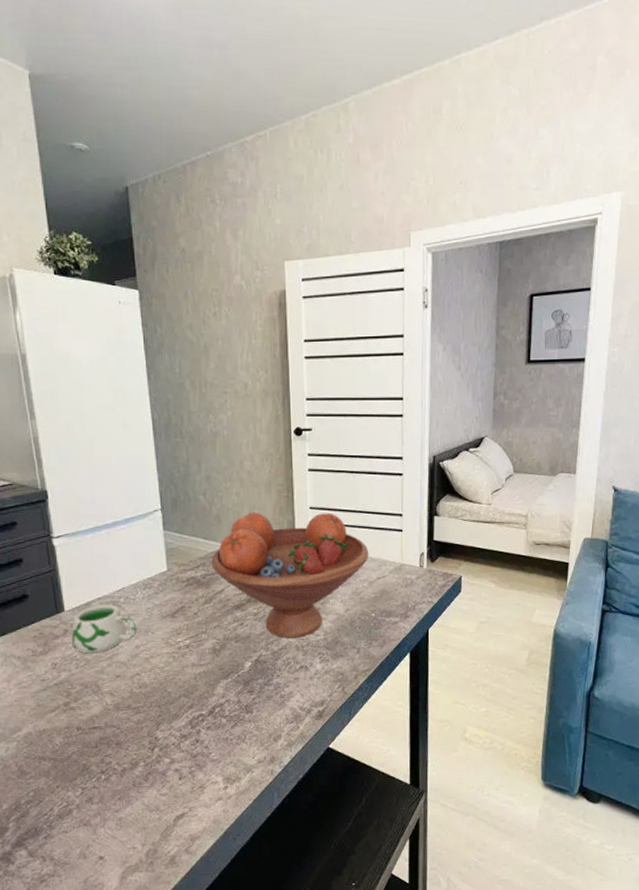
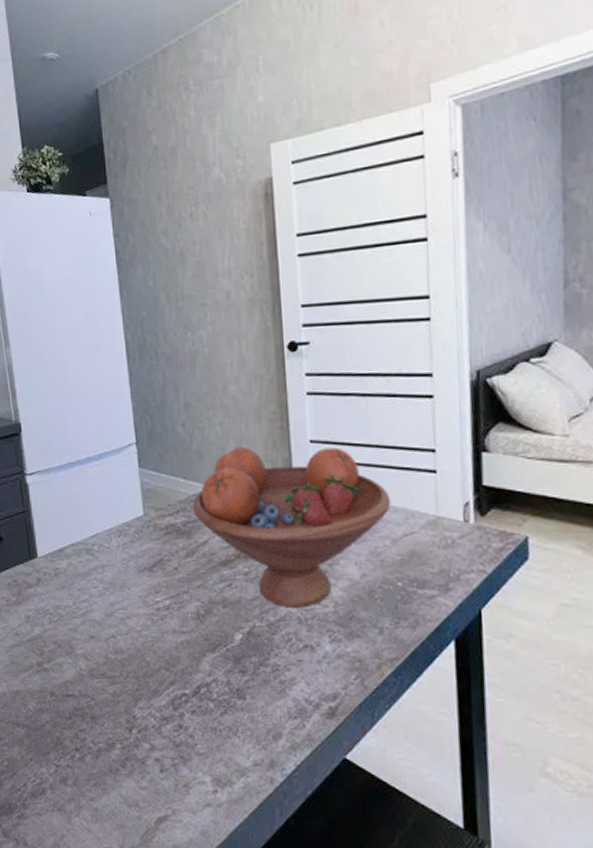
mug: present [71,604,137,654] -> none [44,552,112,608]

